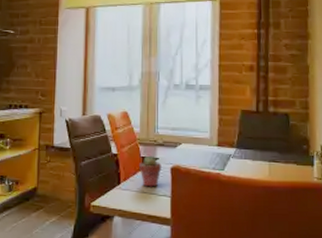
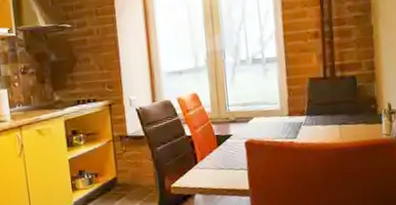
potted succulent: present [138,155,162,187] -> none [213,133,236,164]

